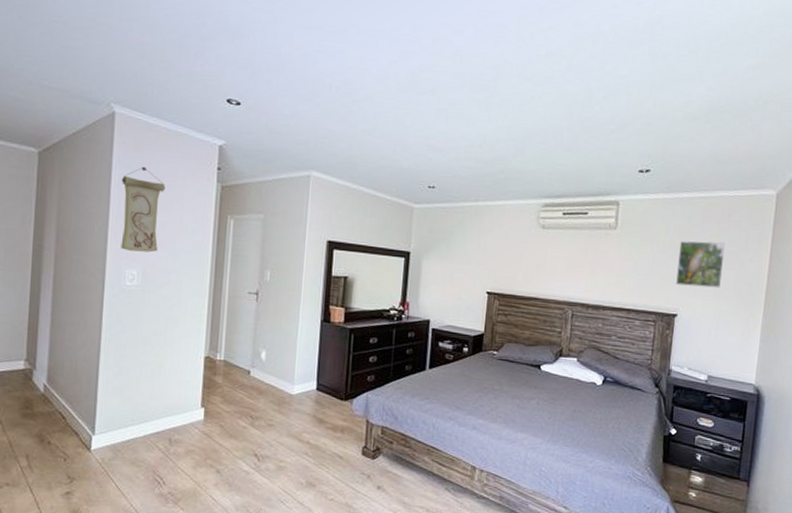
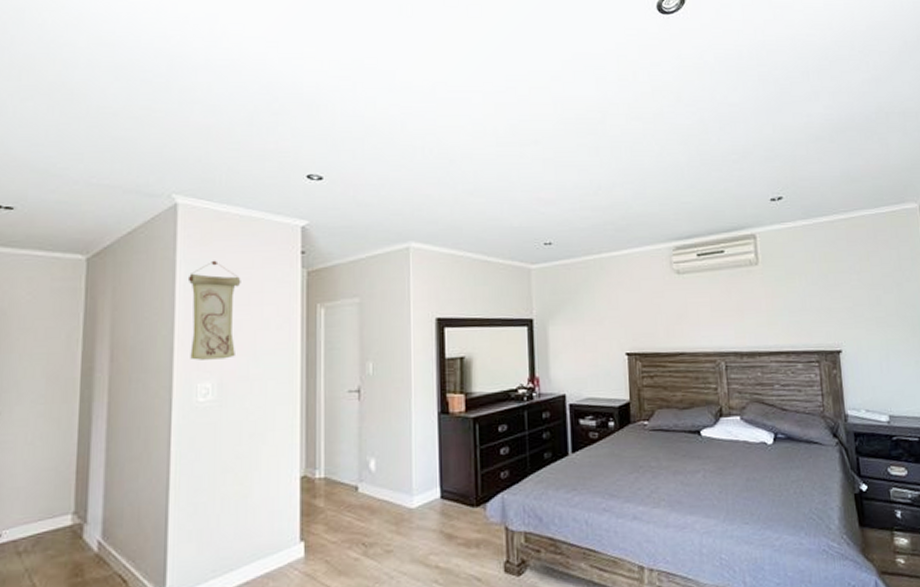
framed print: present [676,241,726,288] -> none [829,264,882,317]

